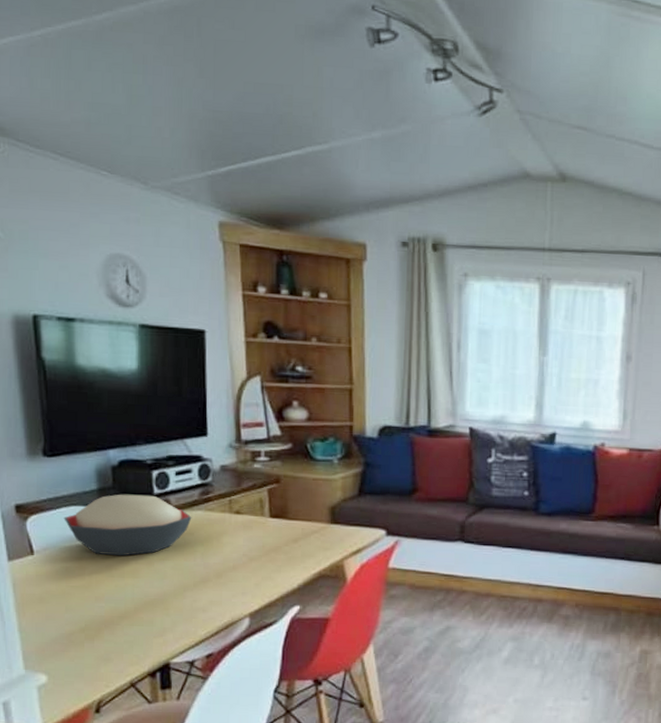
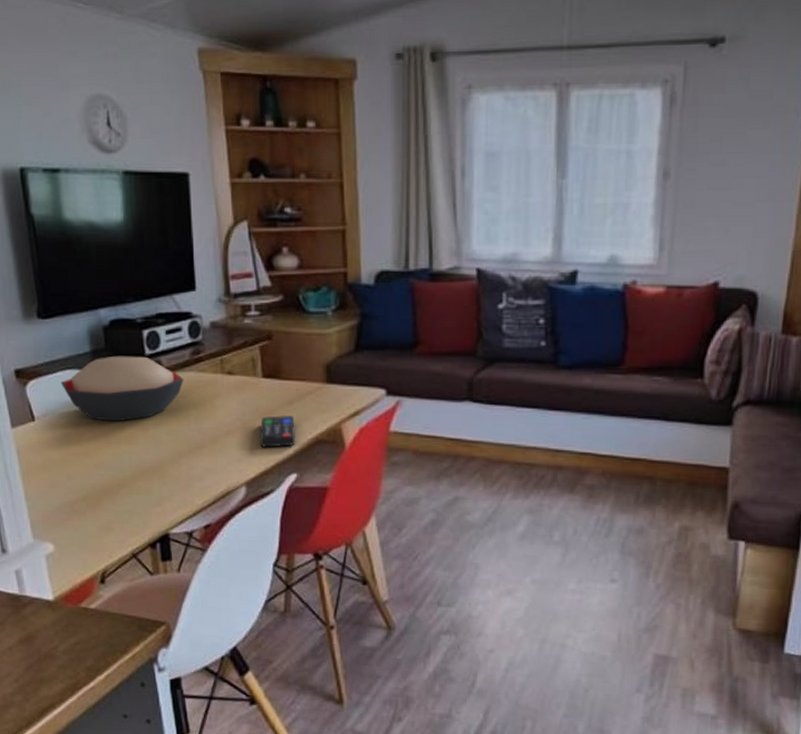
remote control: none [264,552,300,582] -> present [259,415,295,448]

